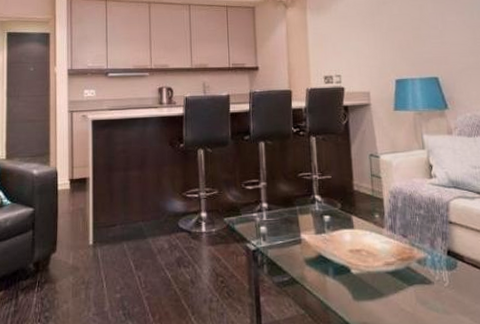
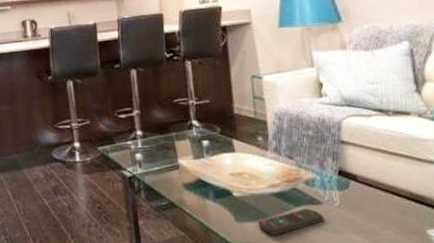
remote control: none [374,288,436,315] -> present [258,208,325,235]

